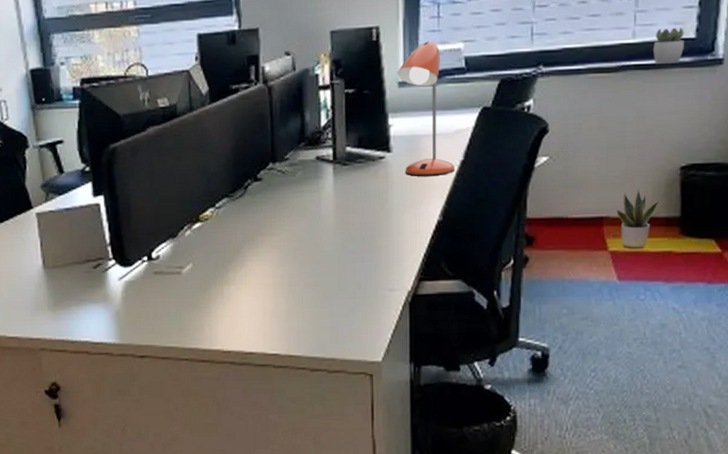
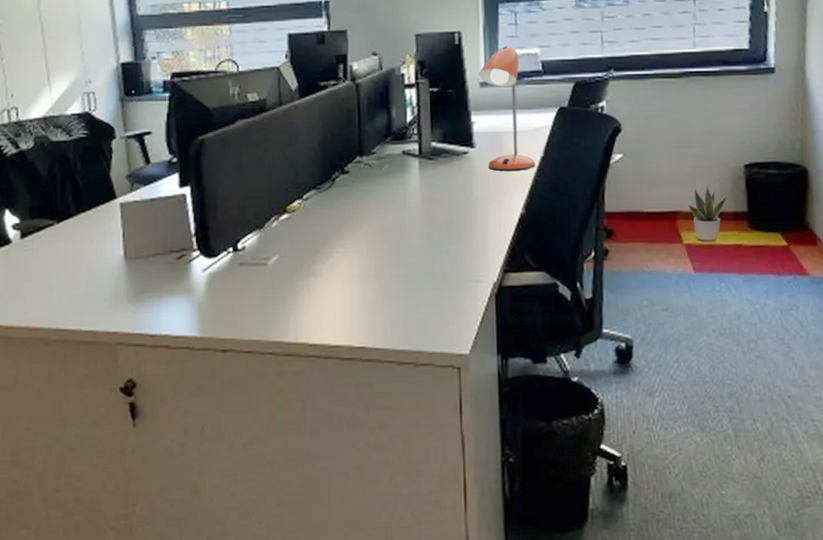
succulent plant: present [652,27,684,64] -> none [711,39,740,71]

